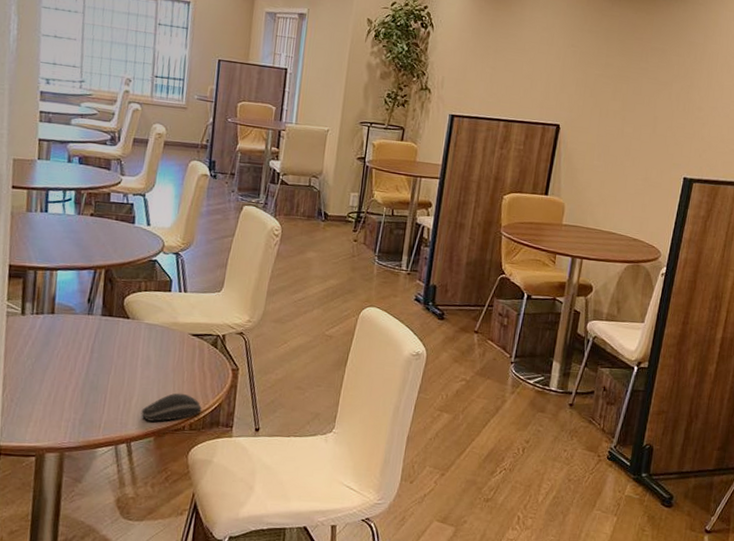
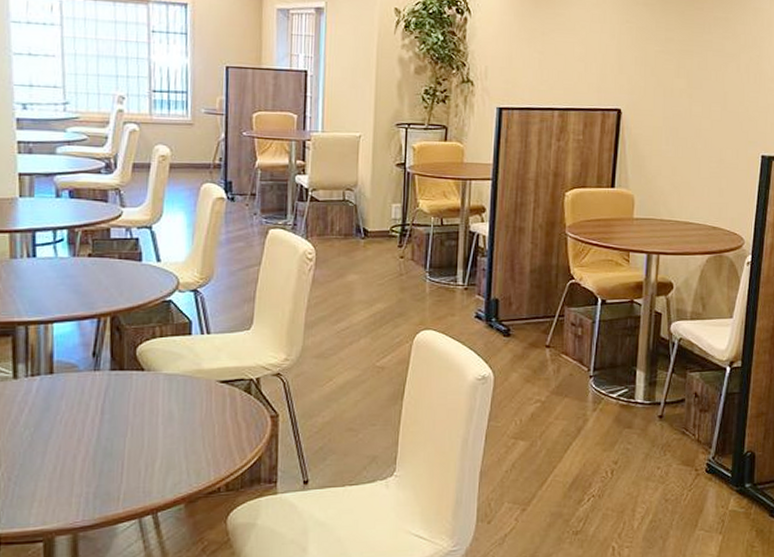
computer mouse: present [141,393,202,422] -> none [167,449,239,486]

